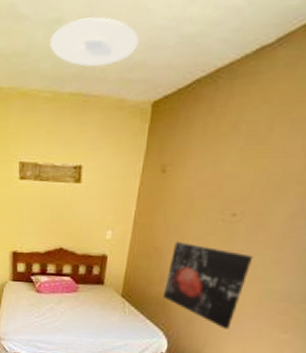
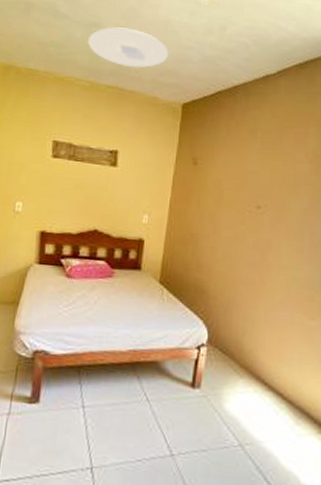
wall art: present [163,241,254,330] -> none [201,229,279,317]

